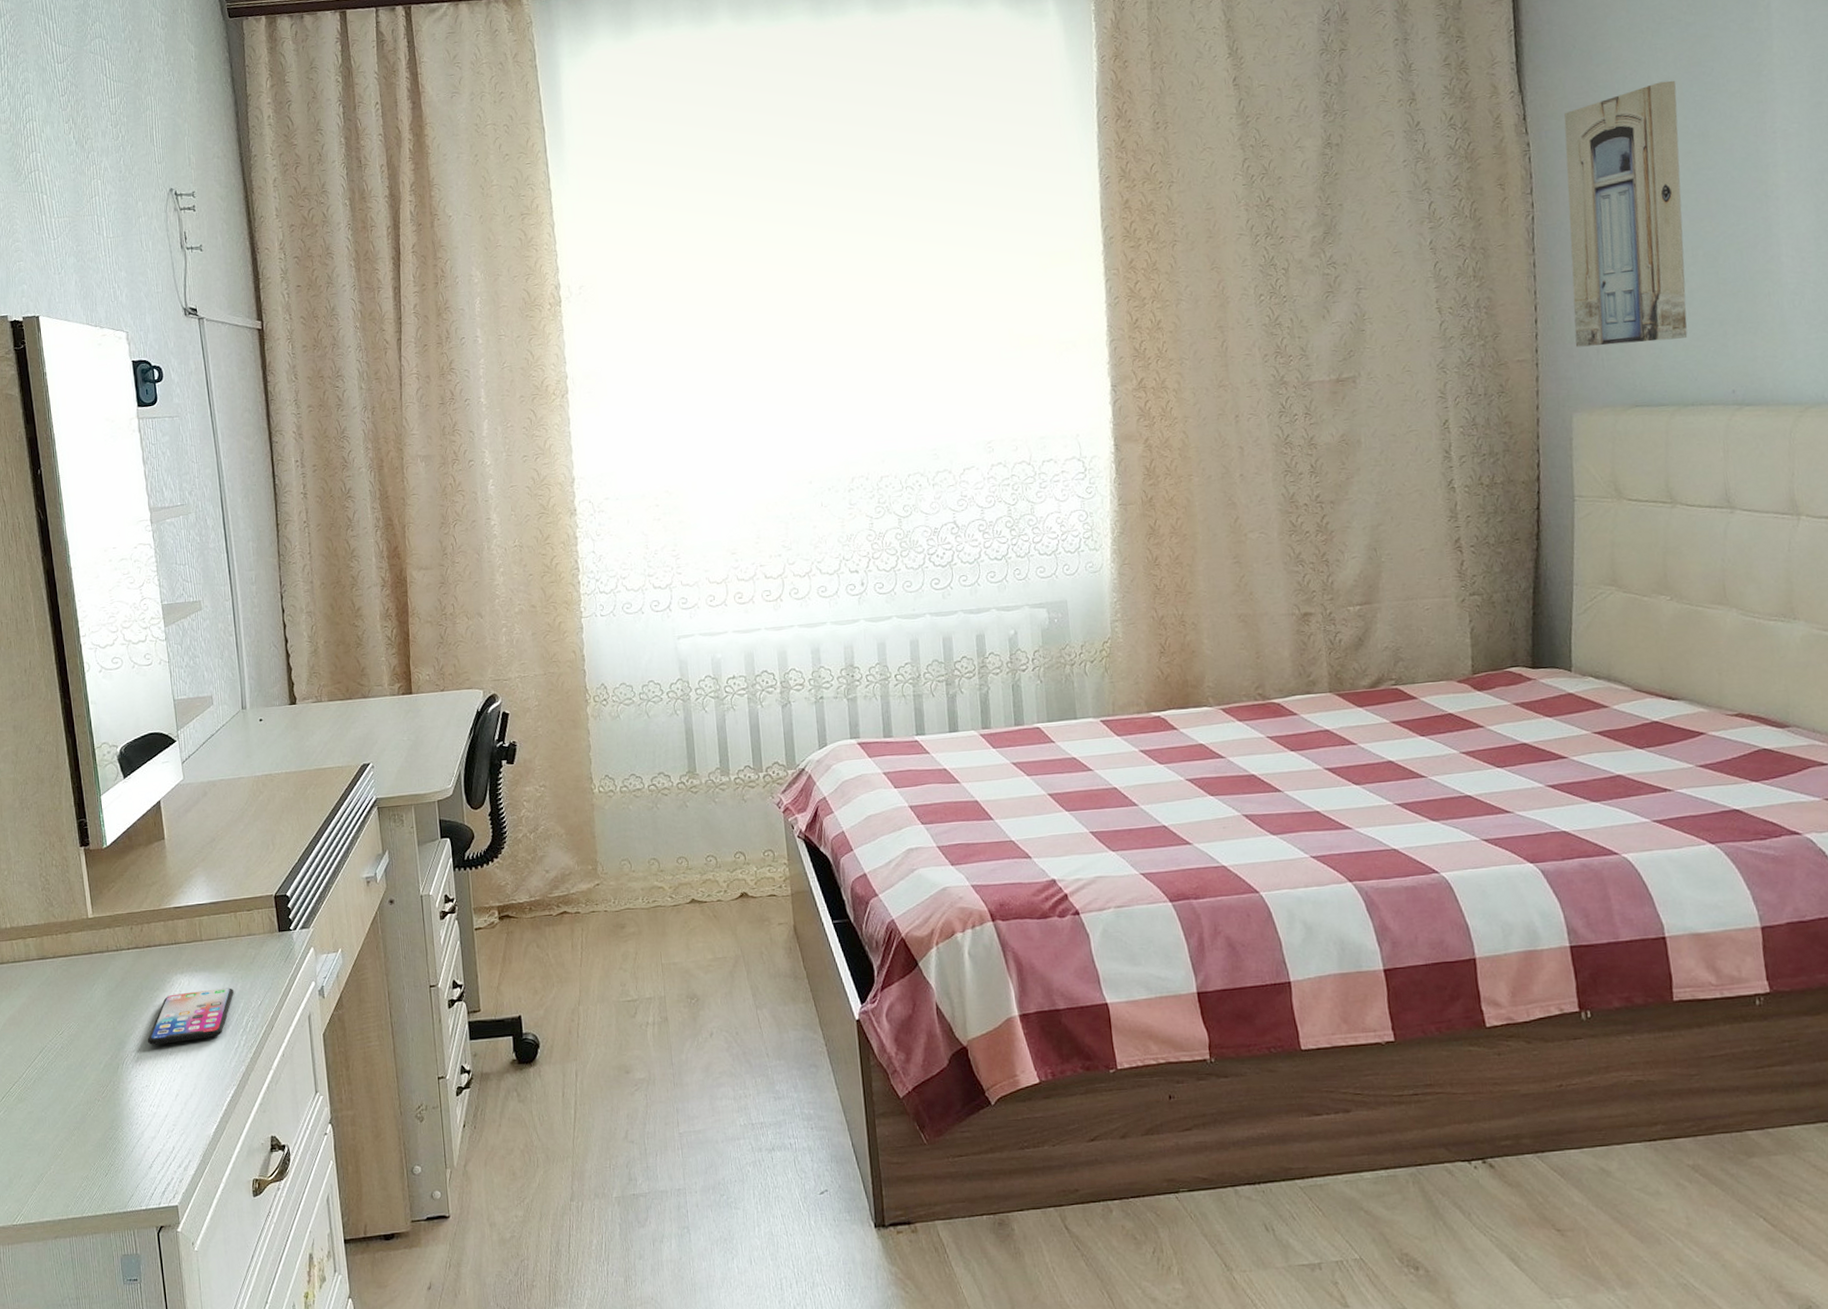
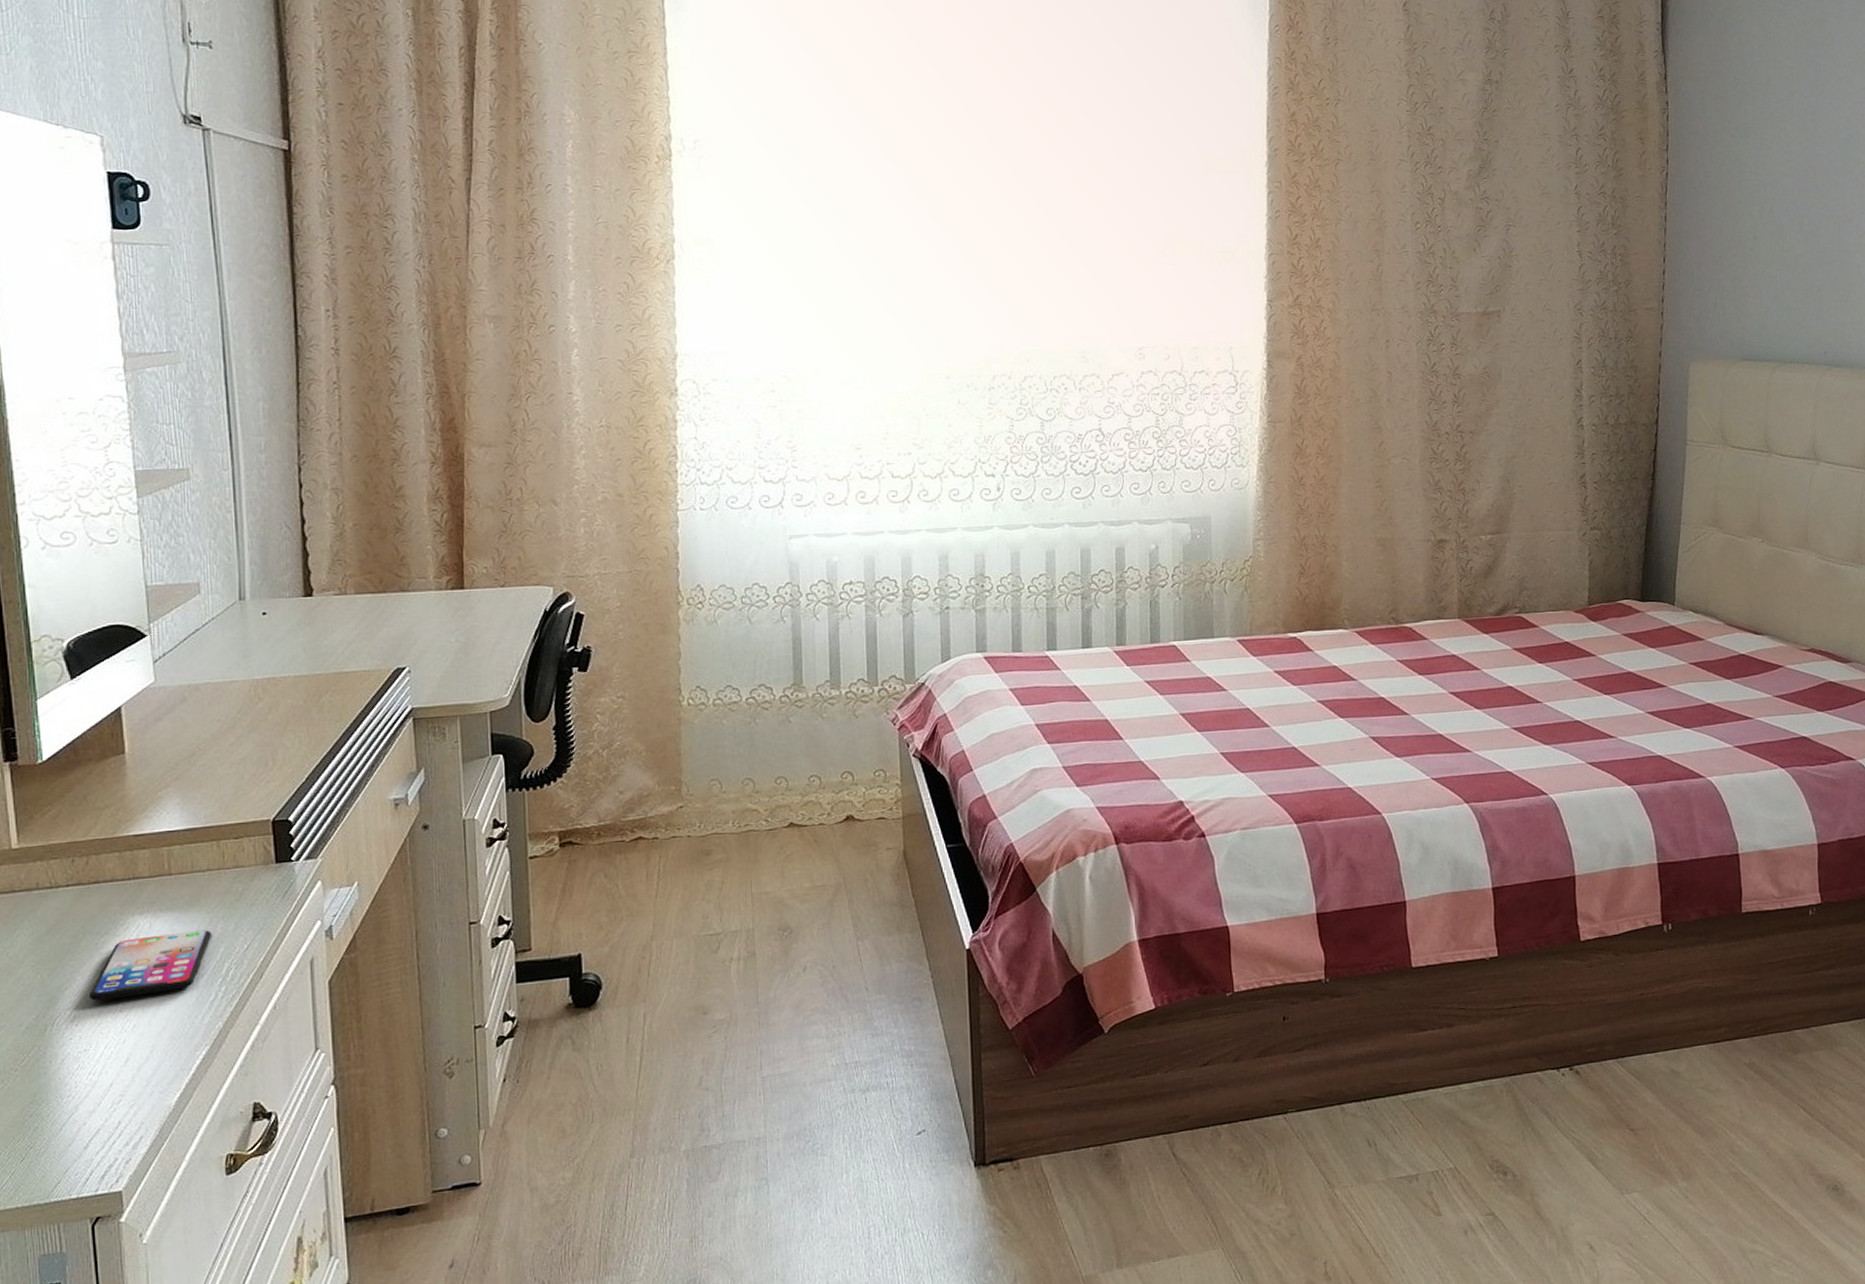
wall art: present [1564,80,1688,347] -> none [1696,58,1796,301]

